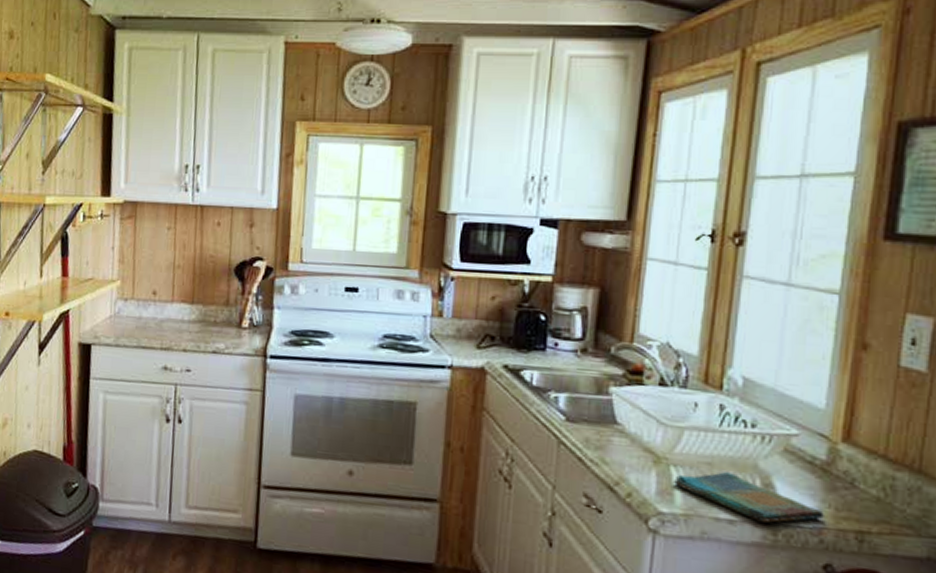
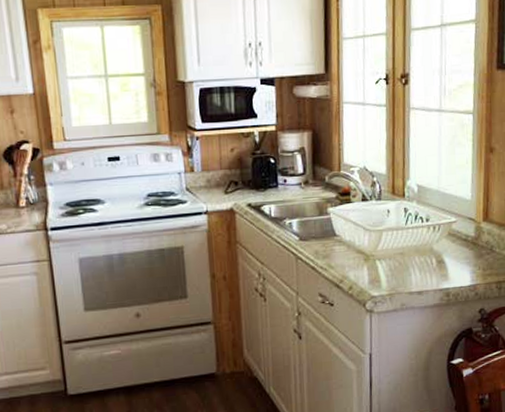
dish towel: present [672,472,824,523] -> none [379,257,477,289]

